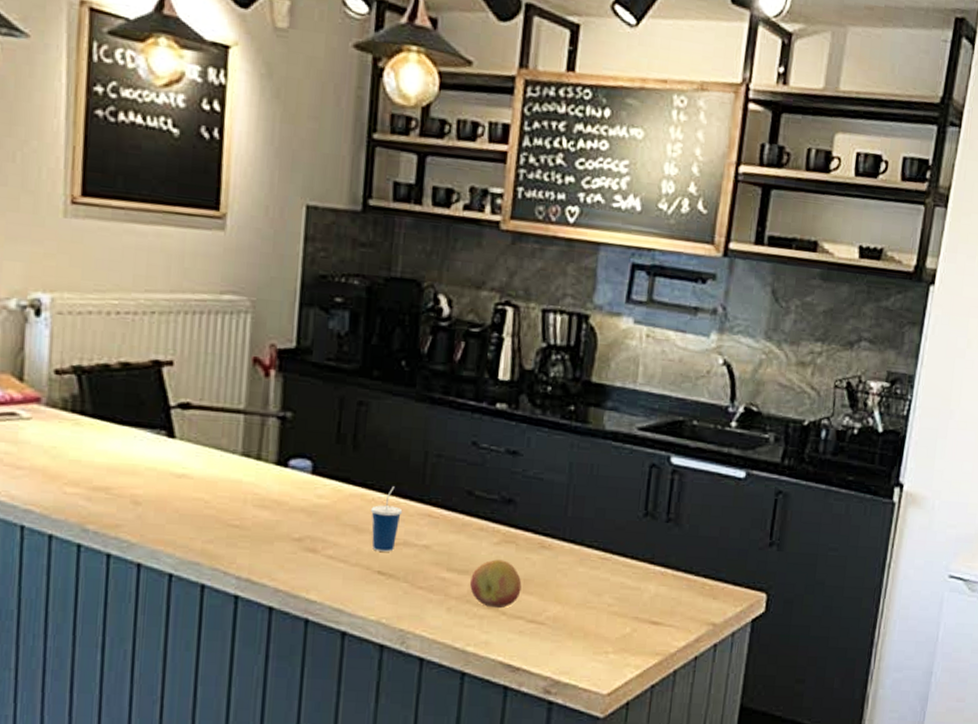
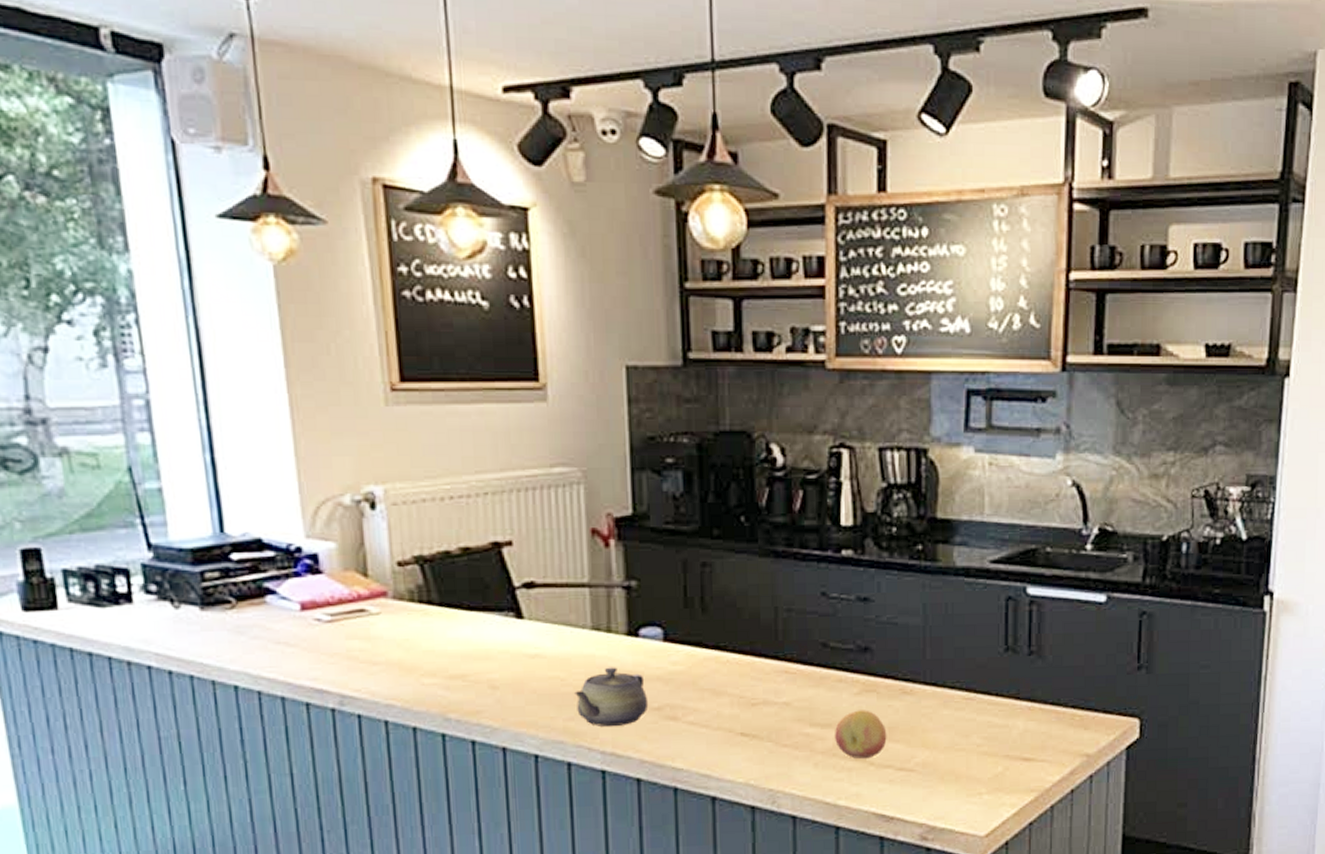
teapot: none [215,494,290,553] -> present [573,667,649,726]
cup: present [371,486,403,552] -> none [727,646,759,713]

